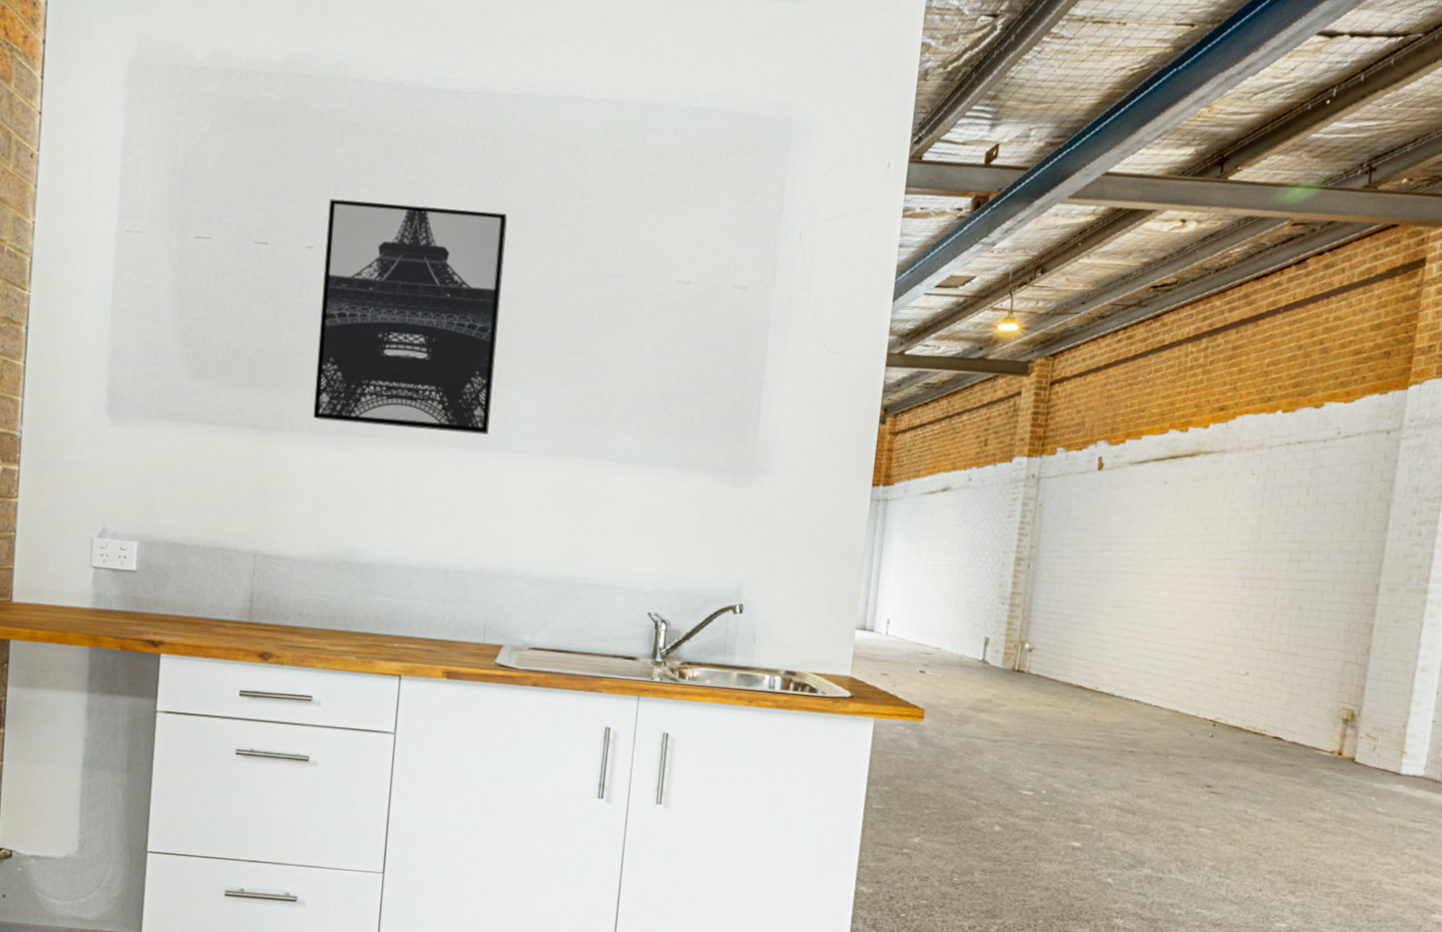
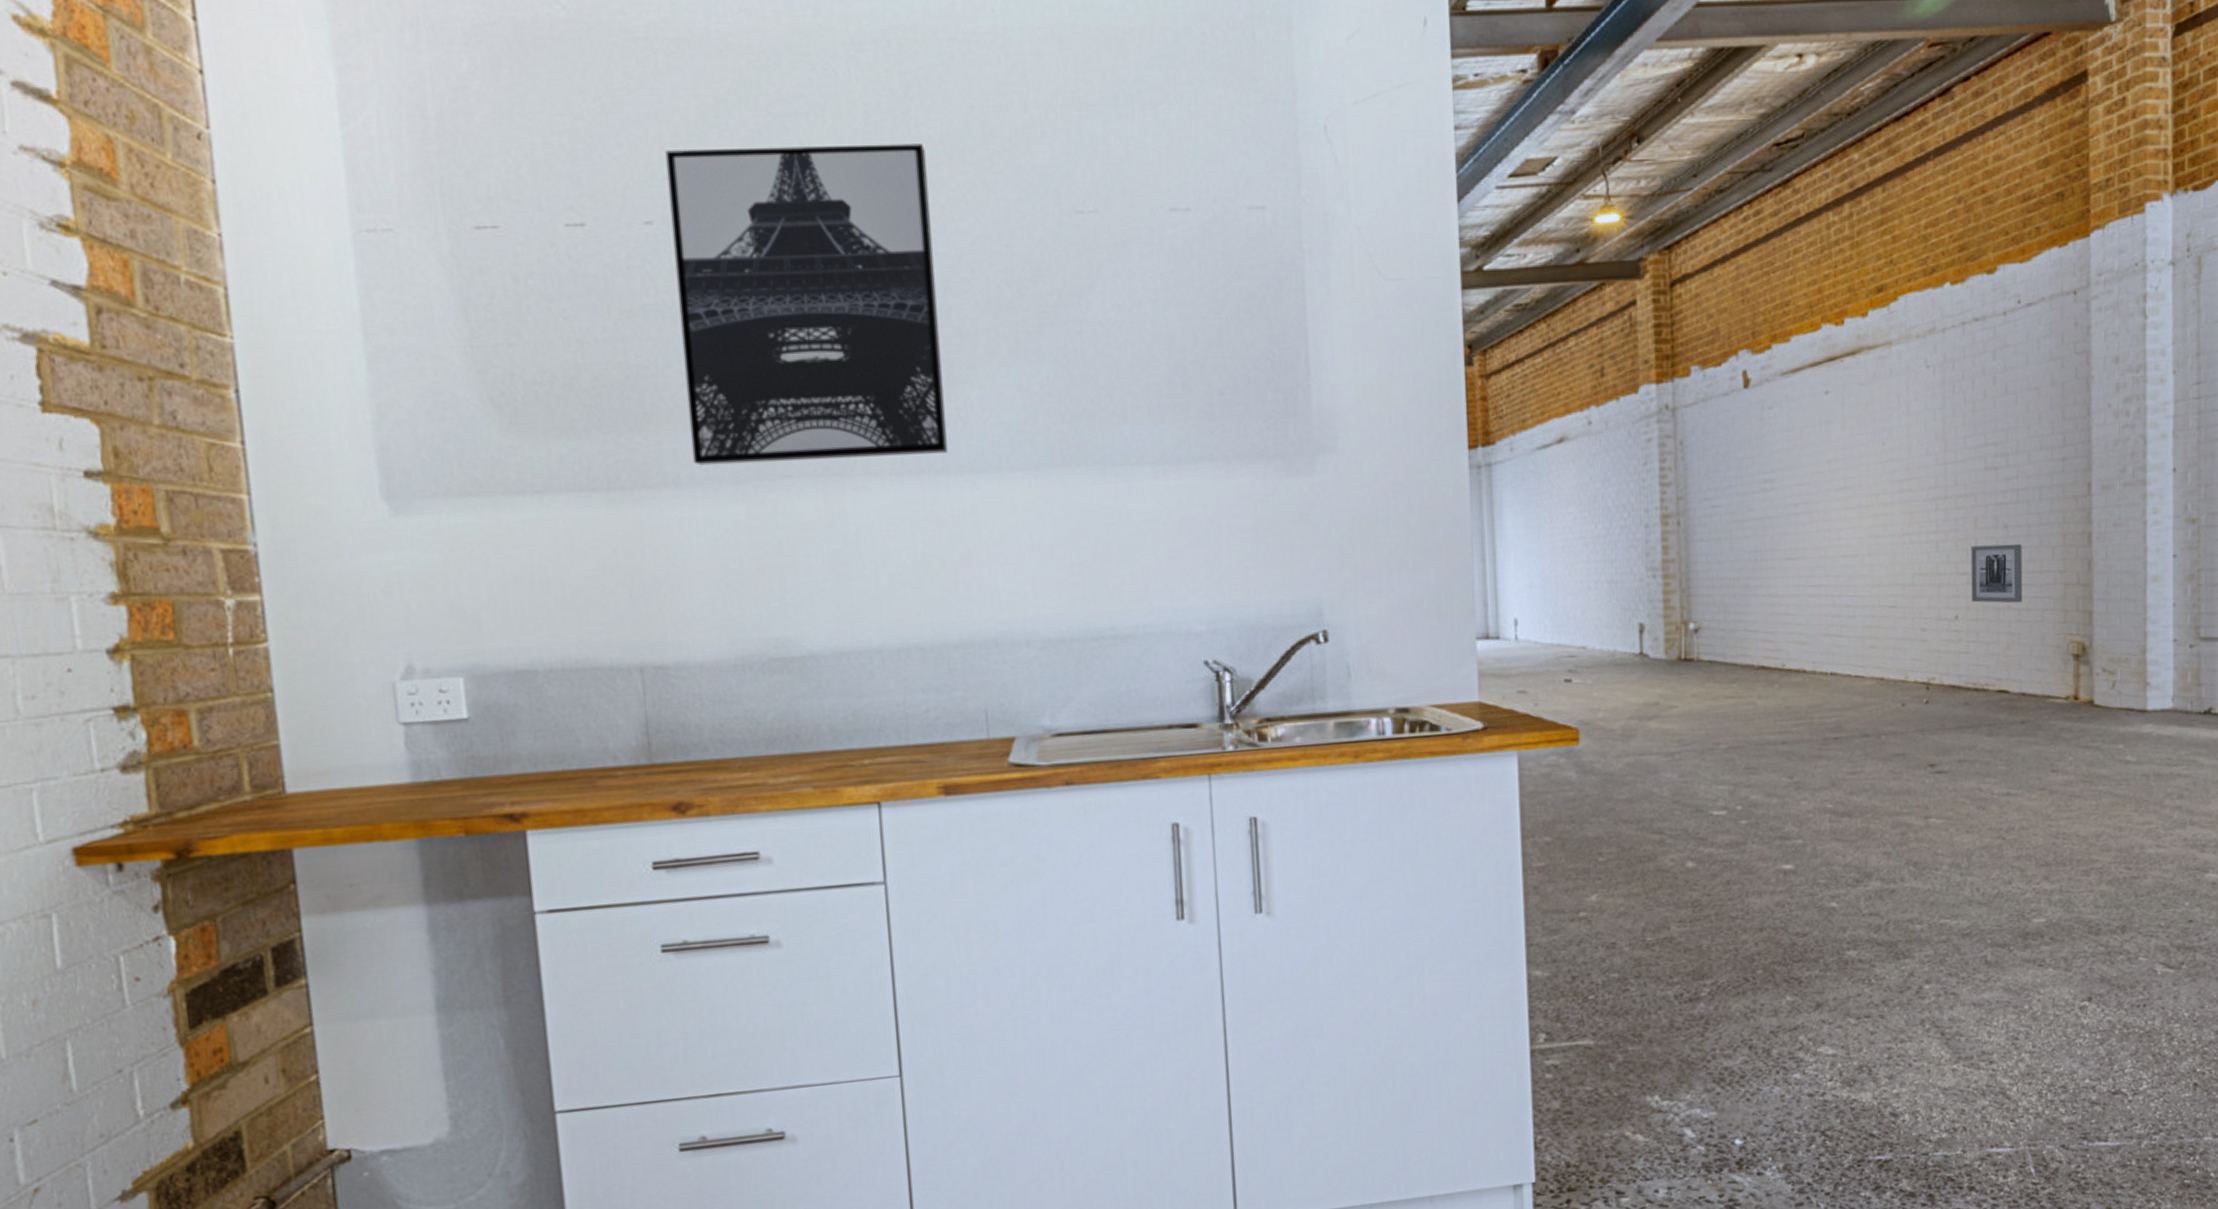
wall art: none [1262,620,1312,671] -> present [1971,543,2023,603]

